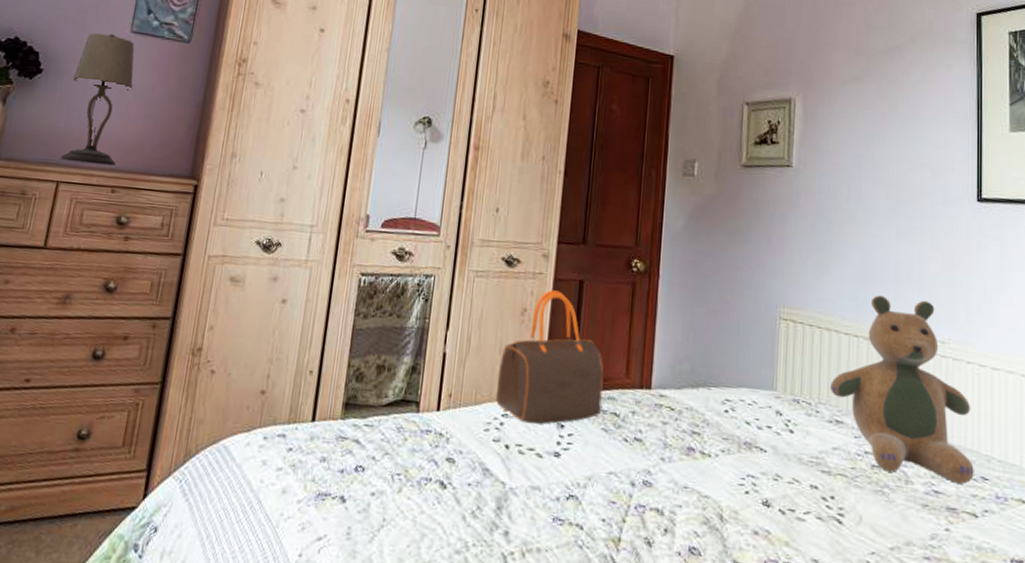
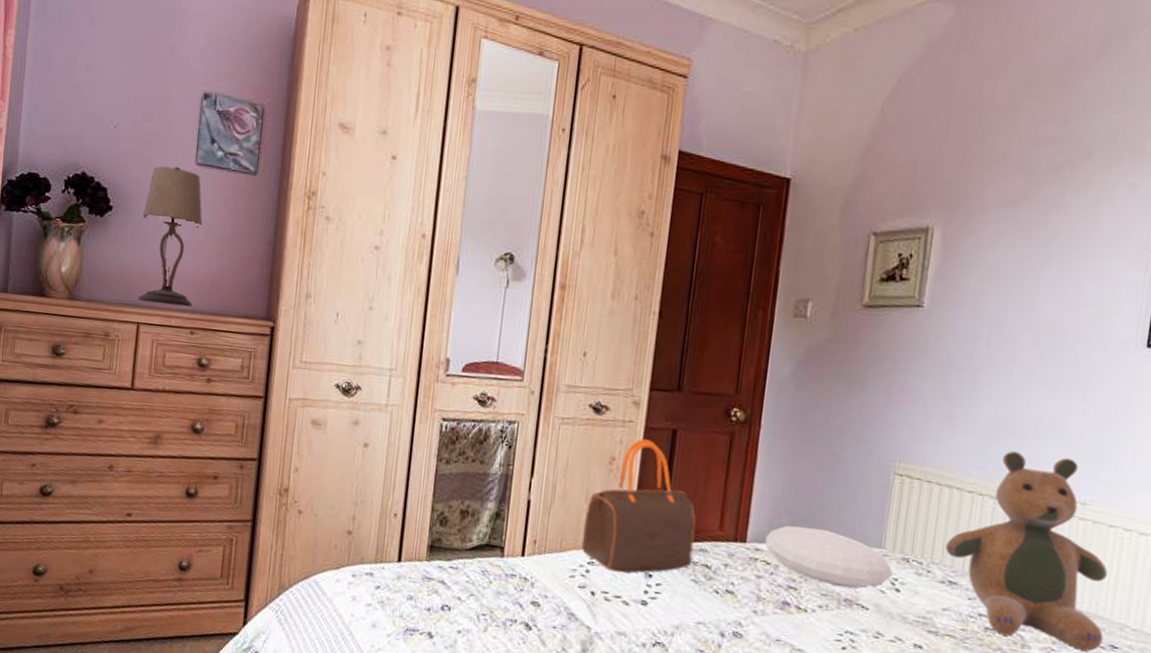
cushion: none [669,371,786,431] -> present [765,525,893,588]

